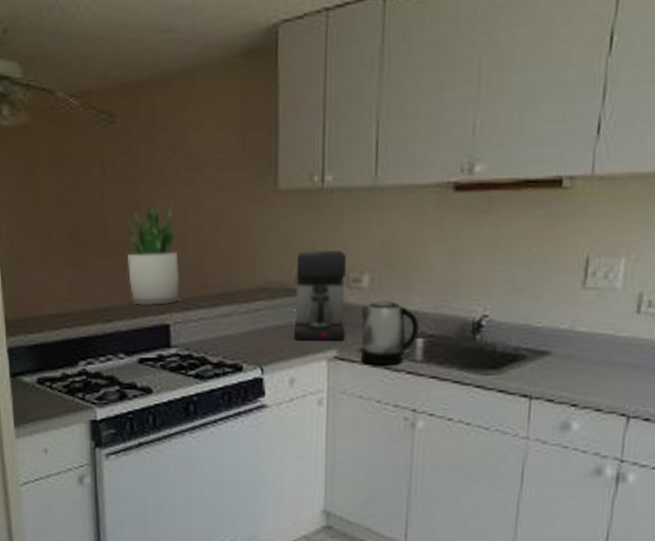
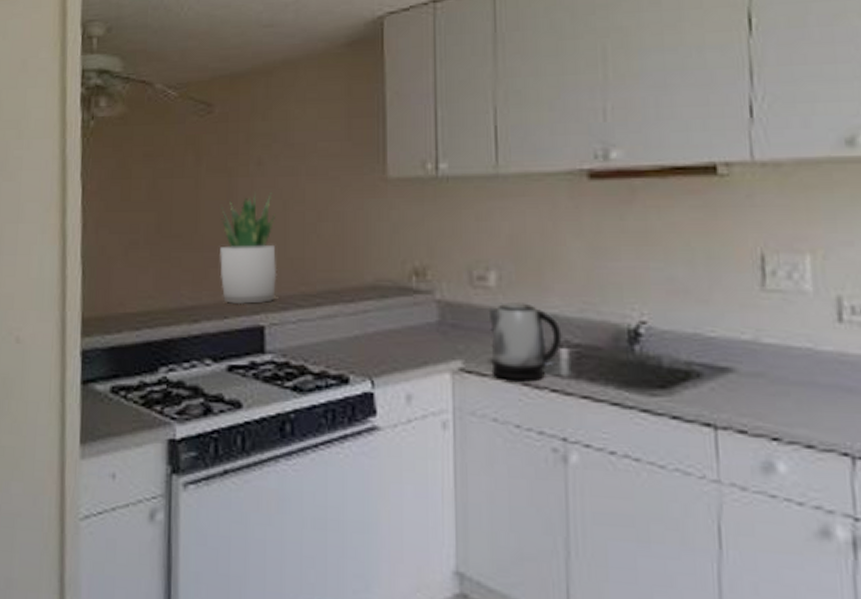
coffee maker: present [295,251,346,341] -> none [410,245,473,349]

